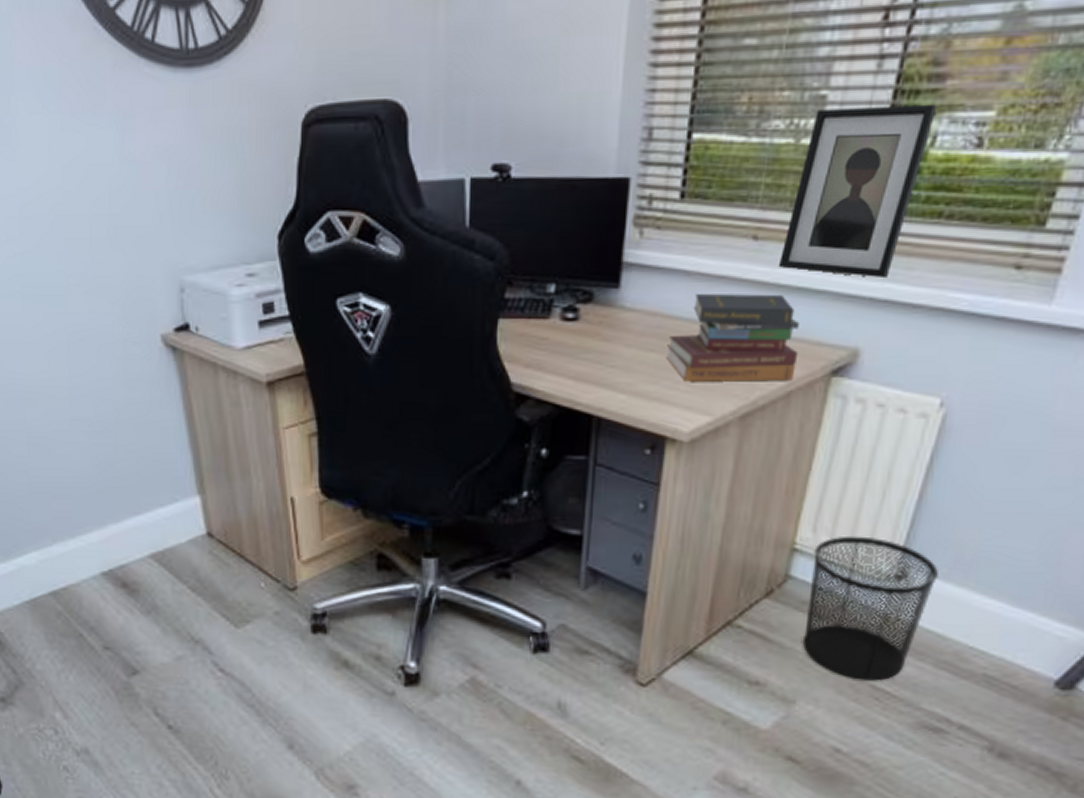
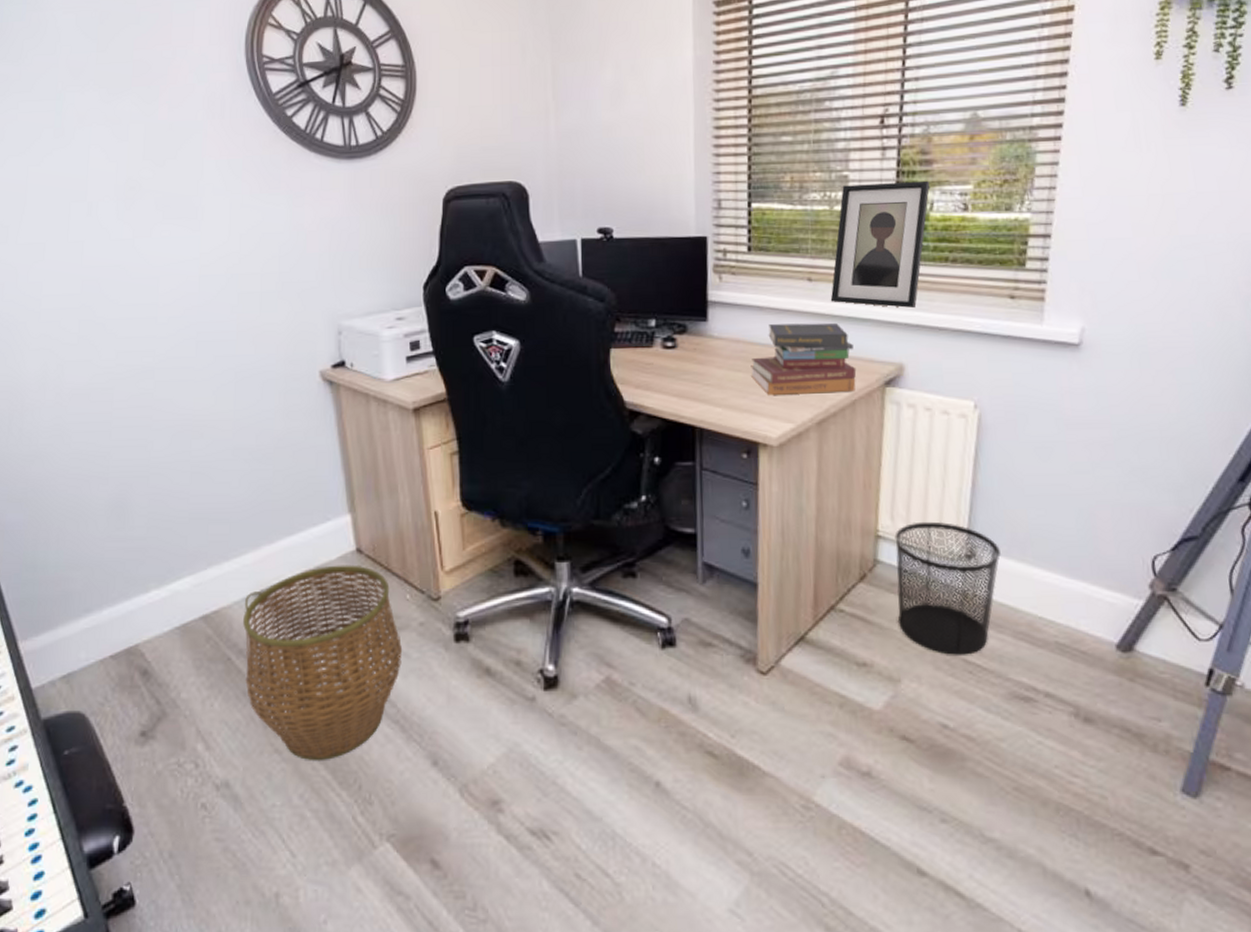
basket: none [93,548,258,736] -> present [243,565,403,760]

